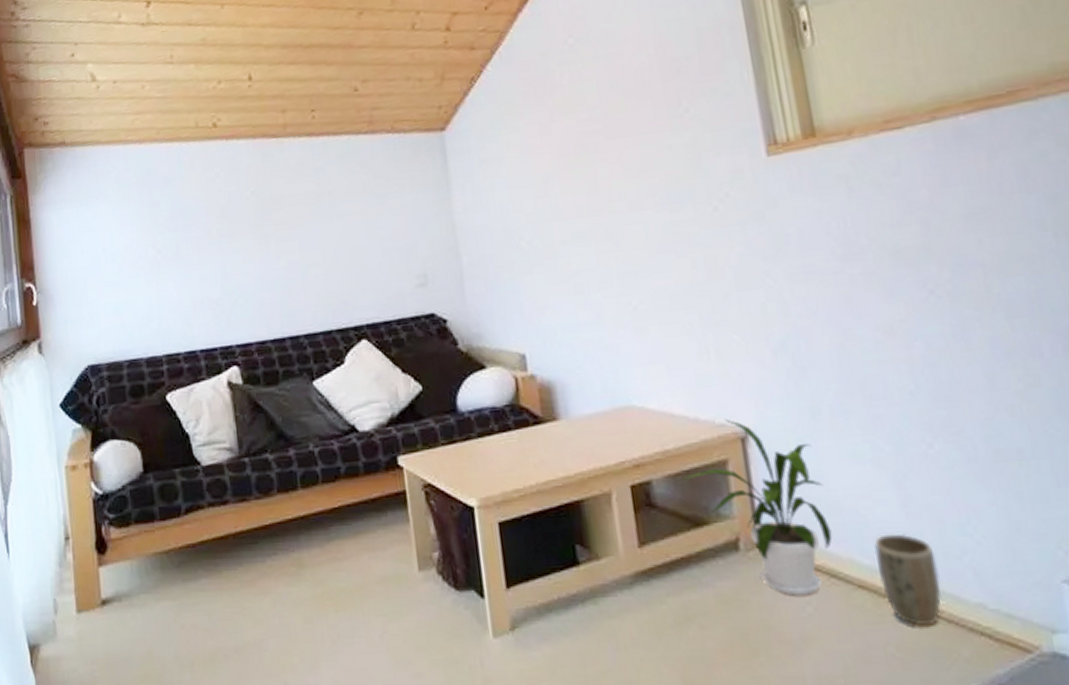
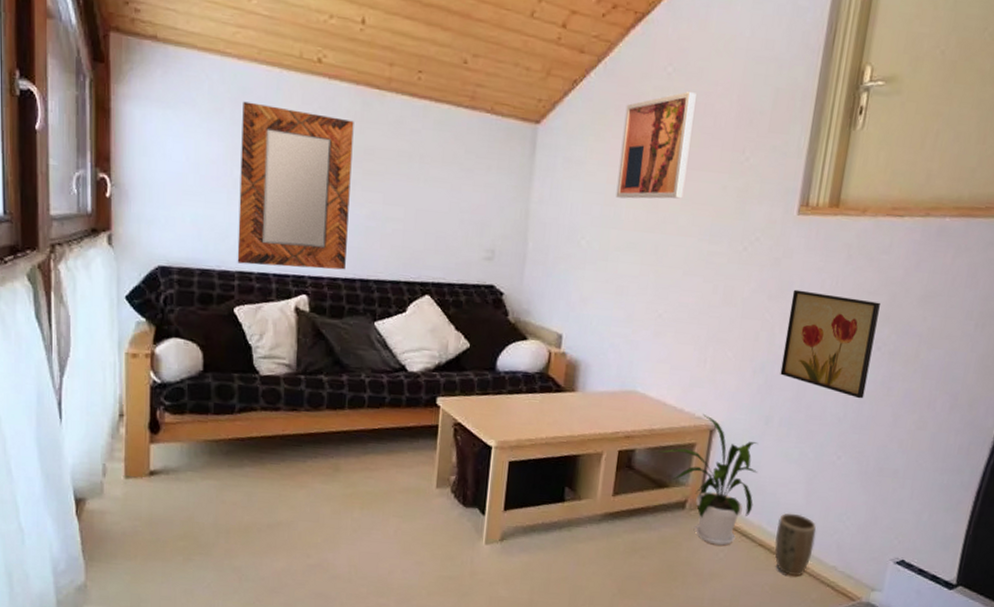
home mirror: none [149,174,273,346] -> present [237,101,354,270]
wall art: none [533,57,624,187] -> present [615,92,696,199]
wall art: none [792,235,935,362] -> present [780,289,880,399]

